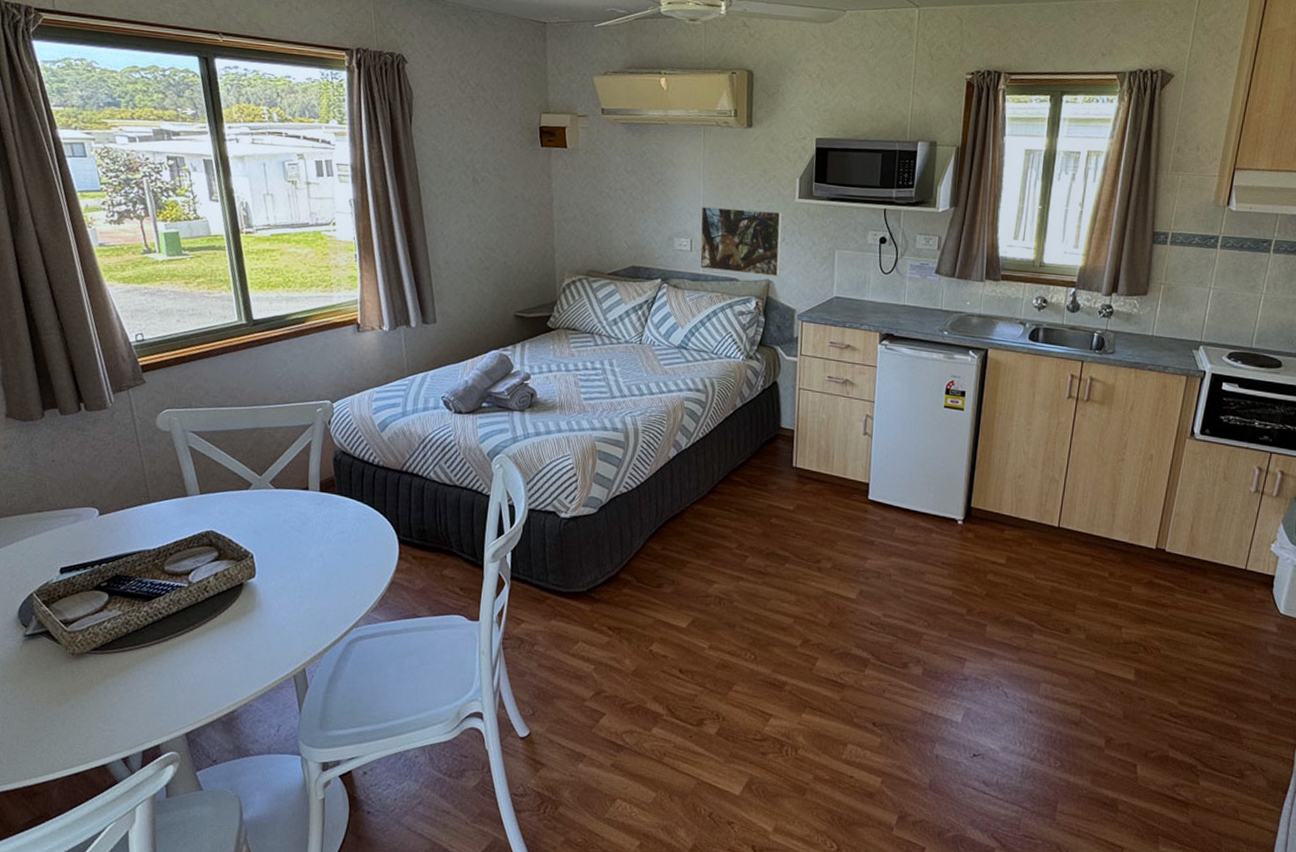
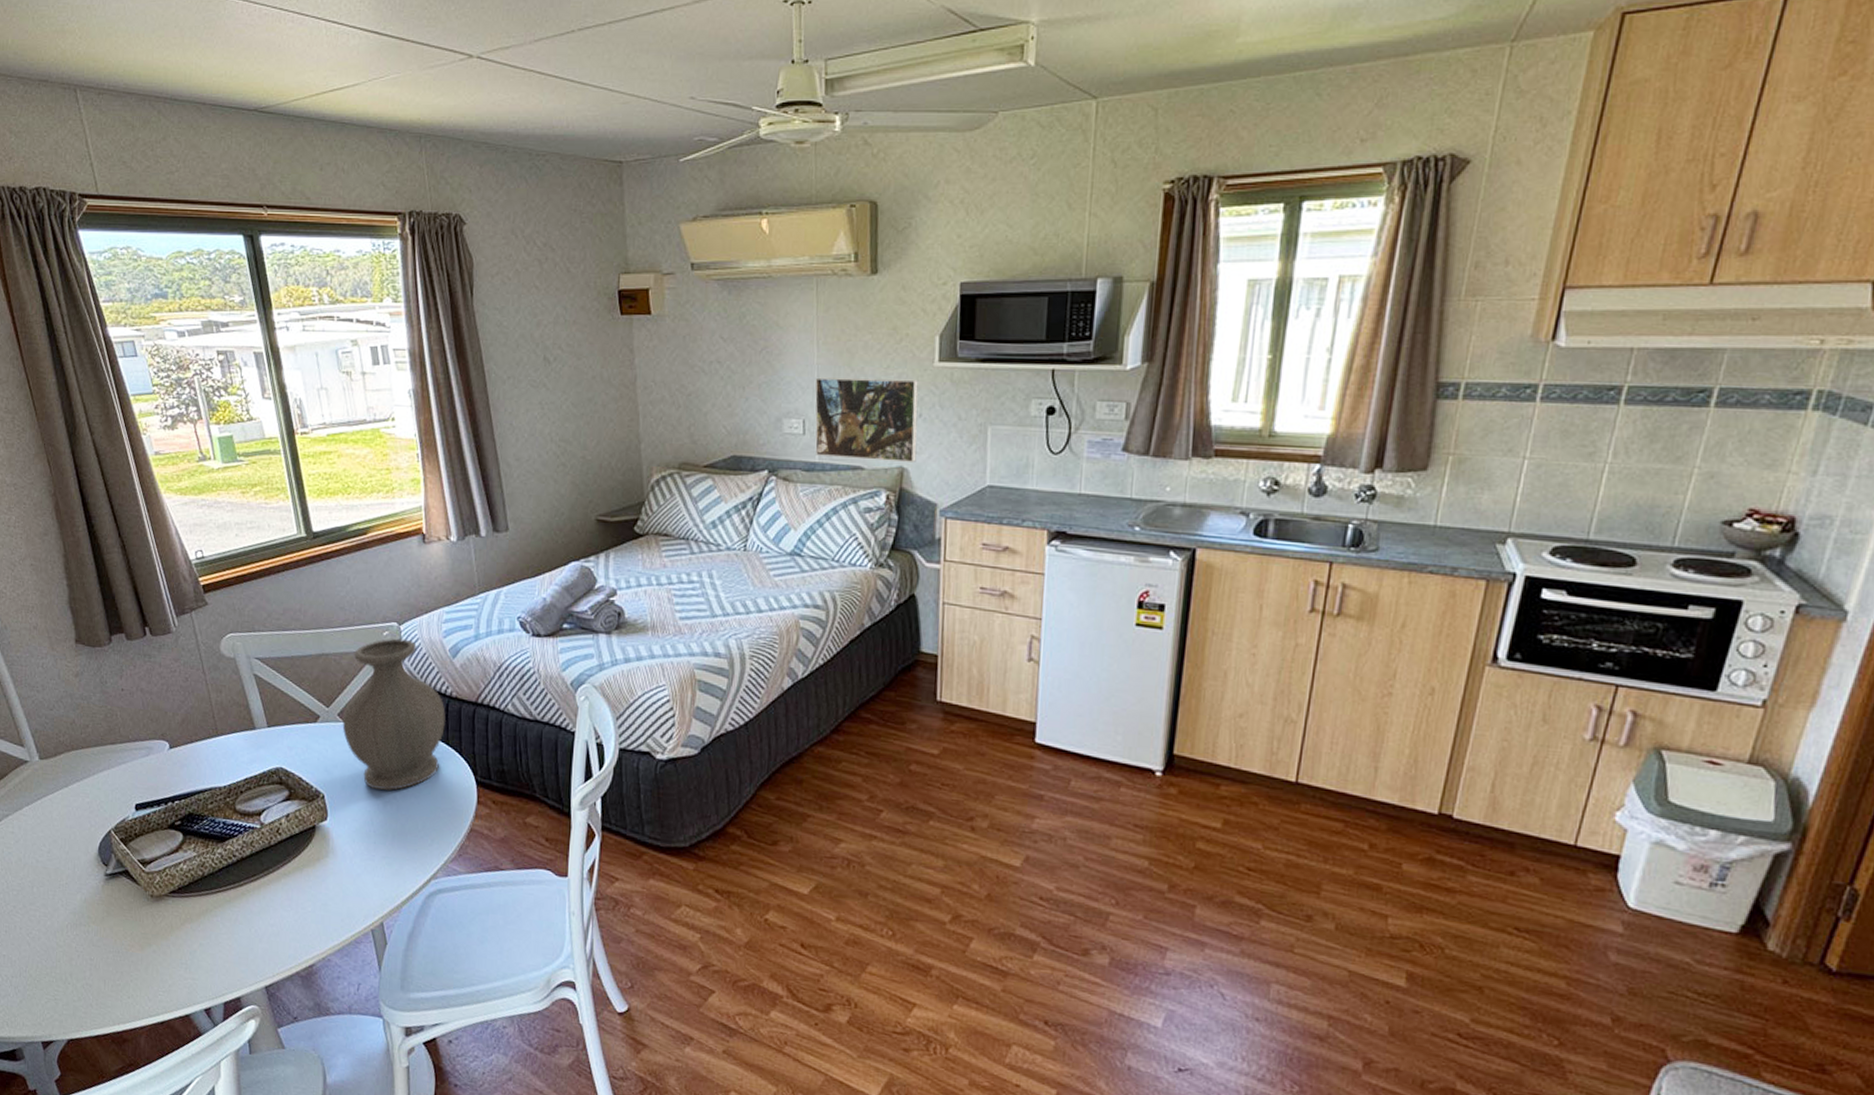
vase: none [273,414,373,549] -> present [342,638,446,791]

